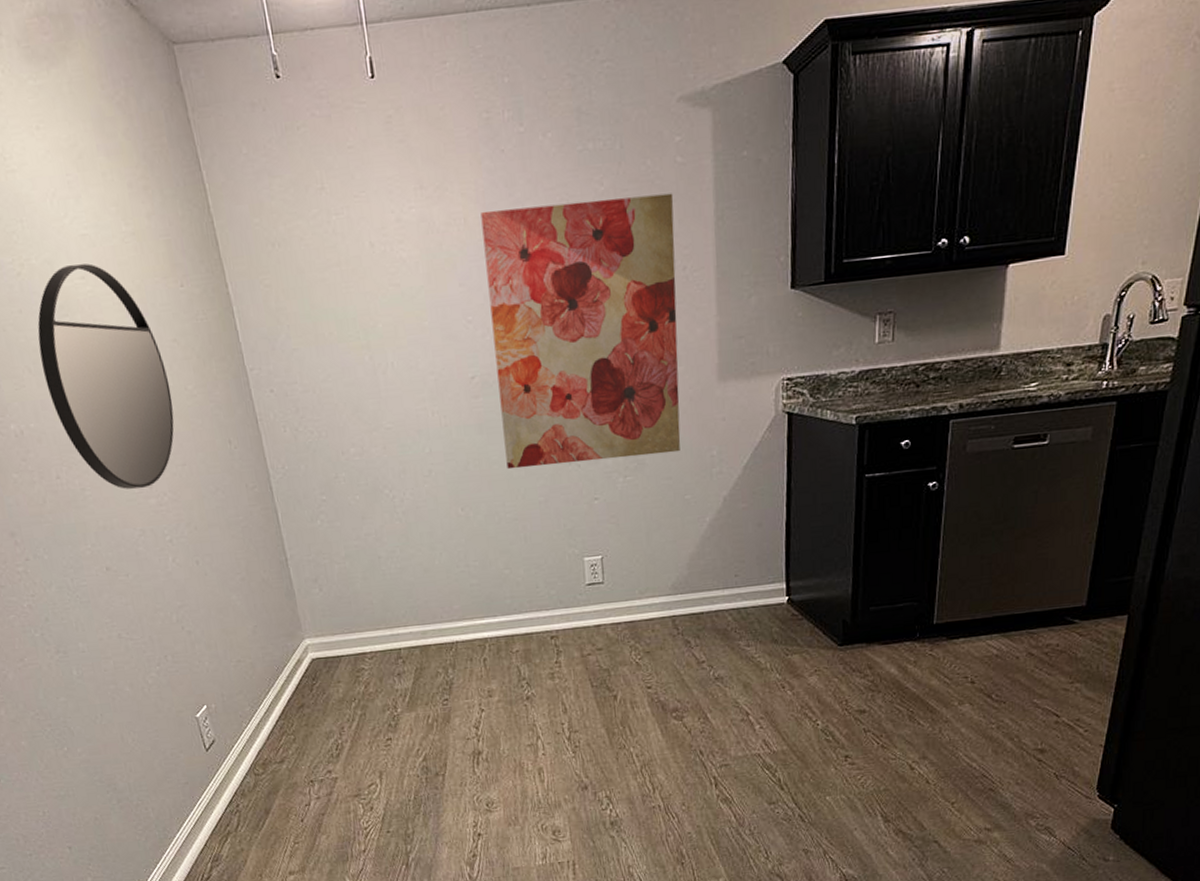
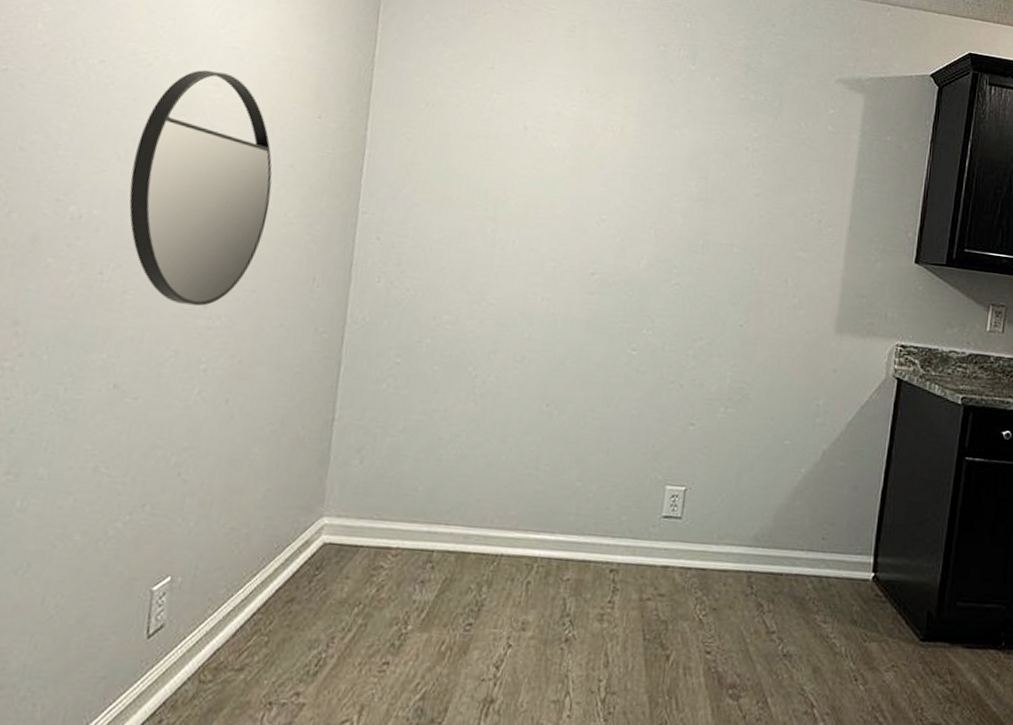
wall art: present [481,193,681,470] -> none [606,126,820,394]

